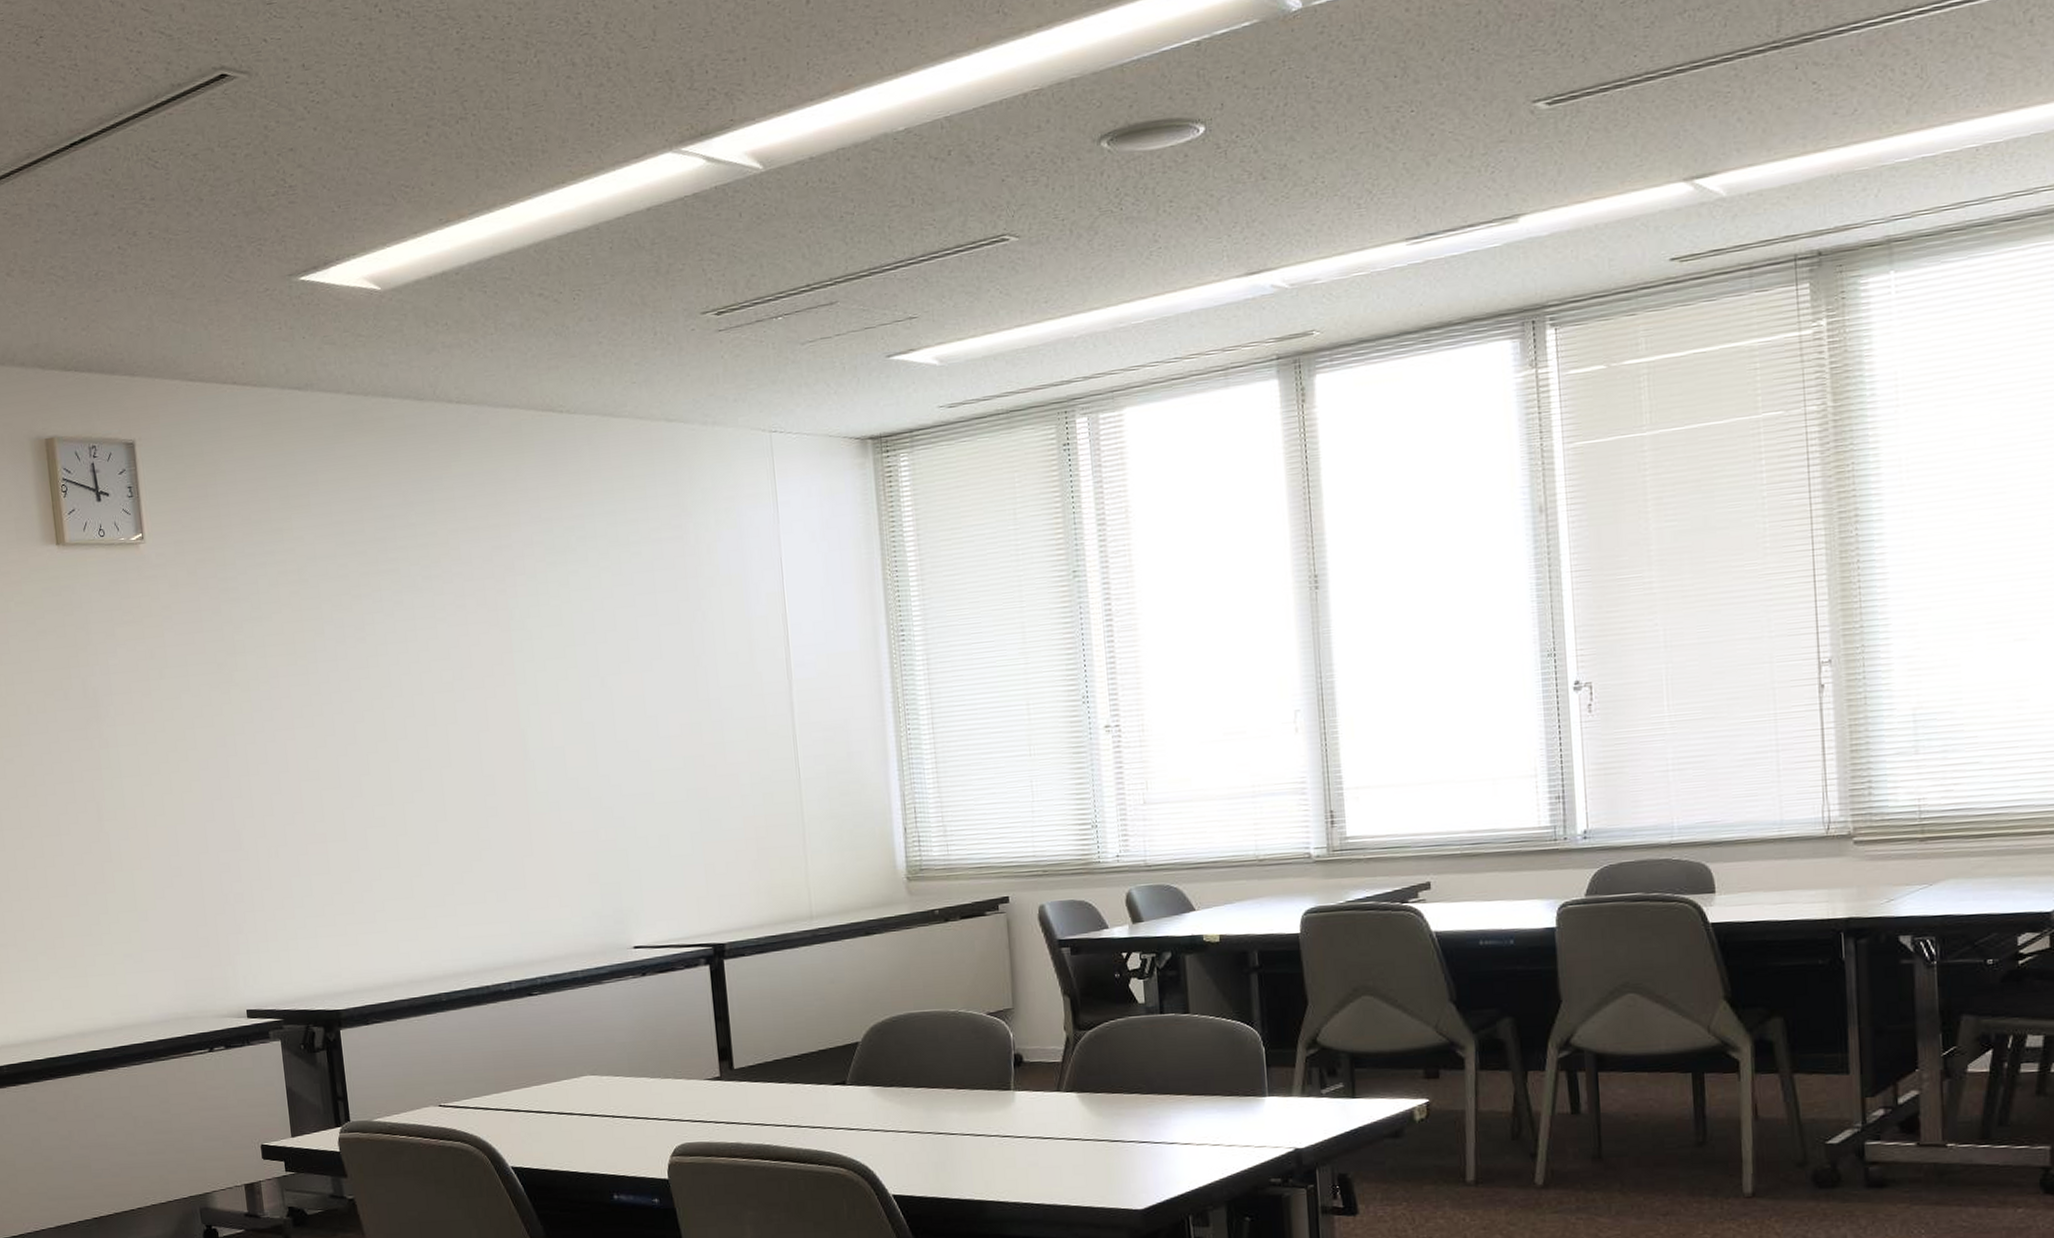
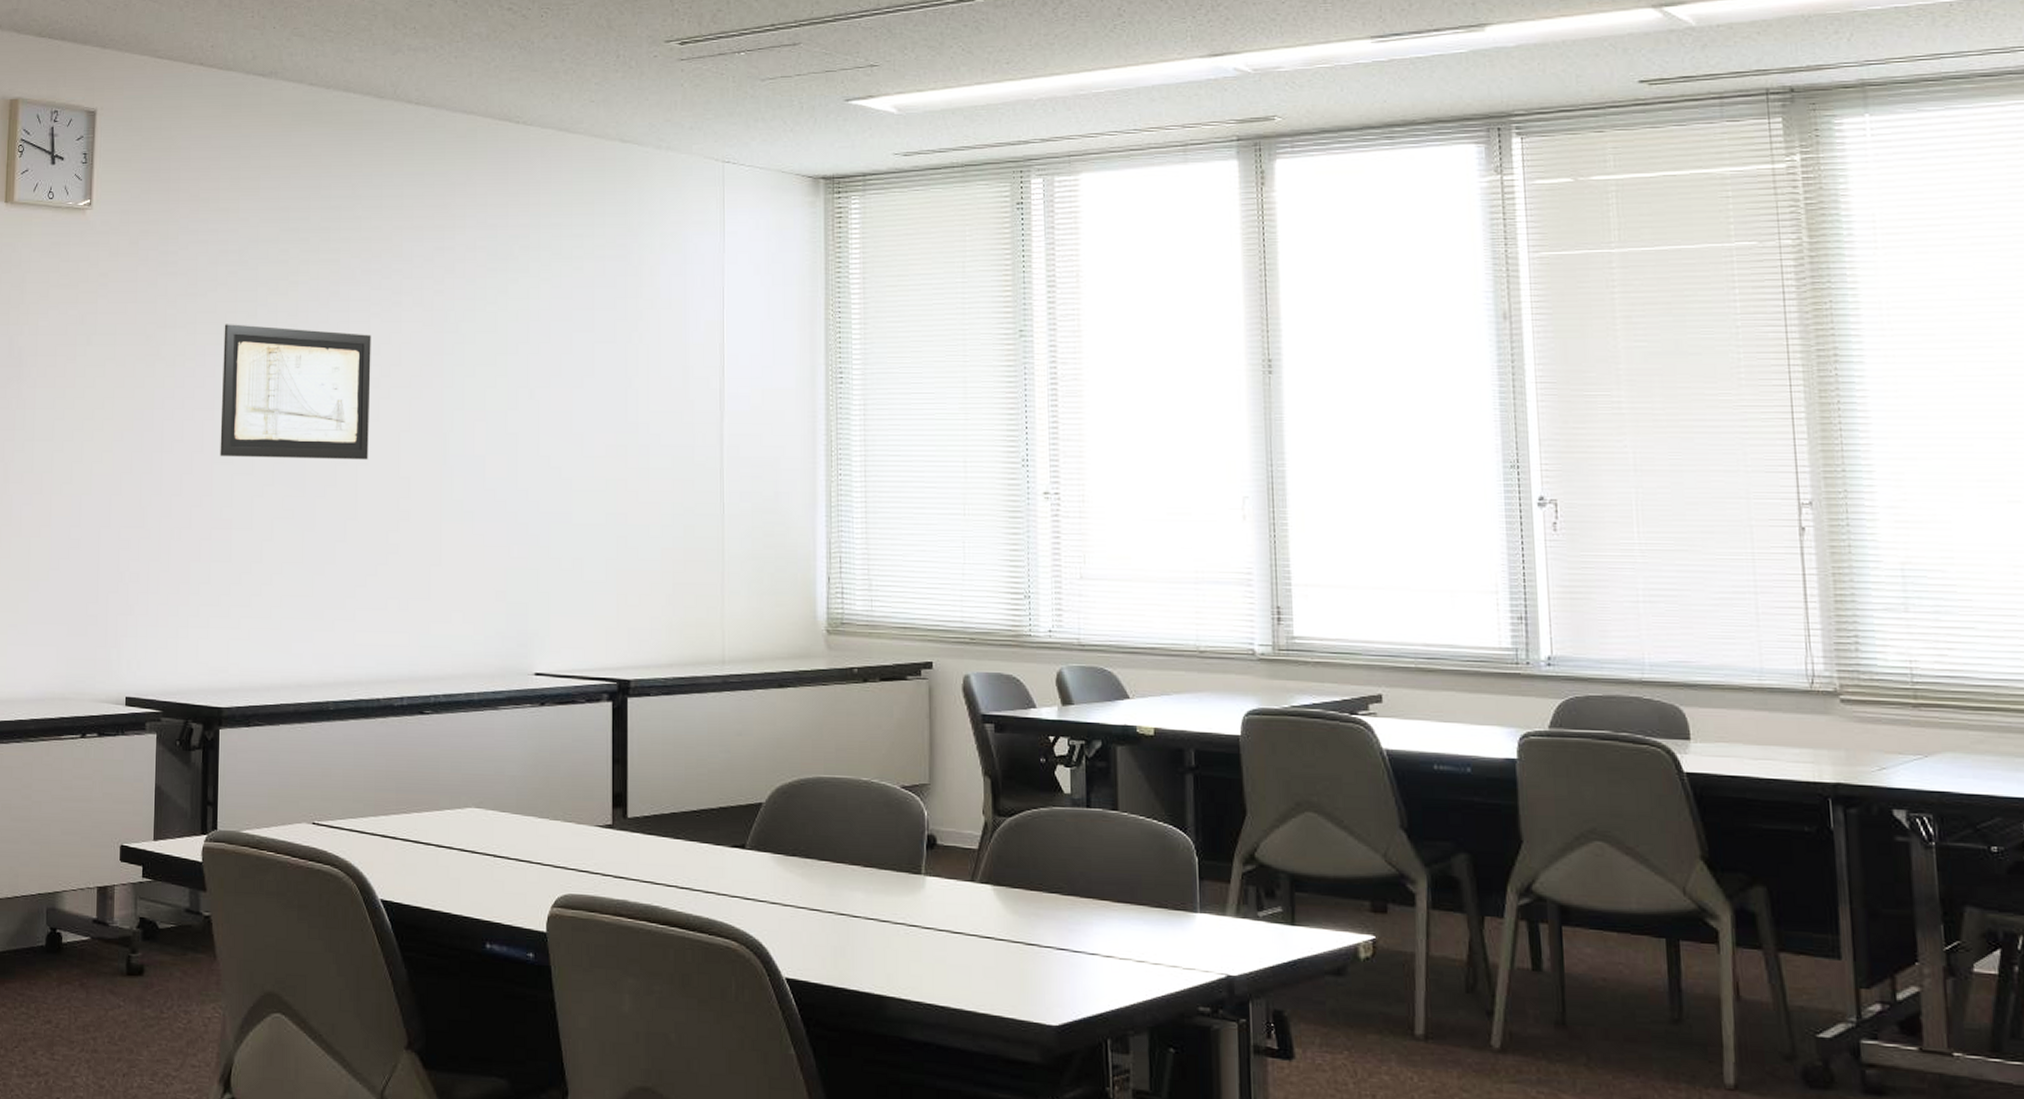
wall art: none [293,640,451,774] -> present [220,324,371,460]

